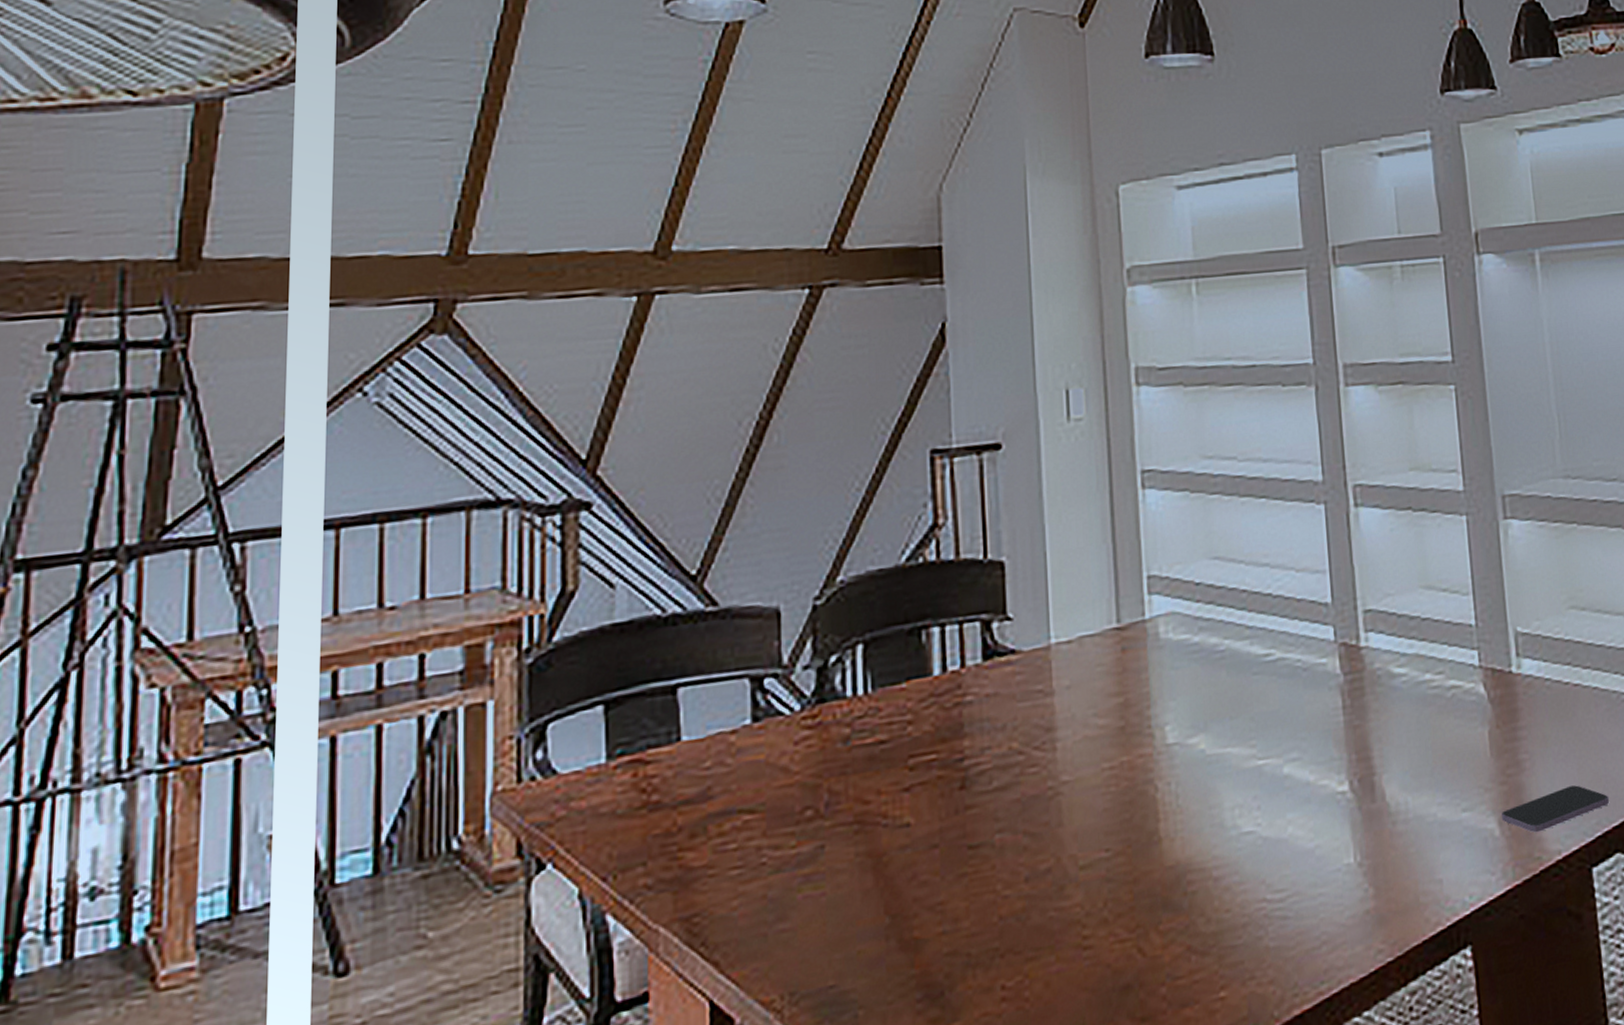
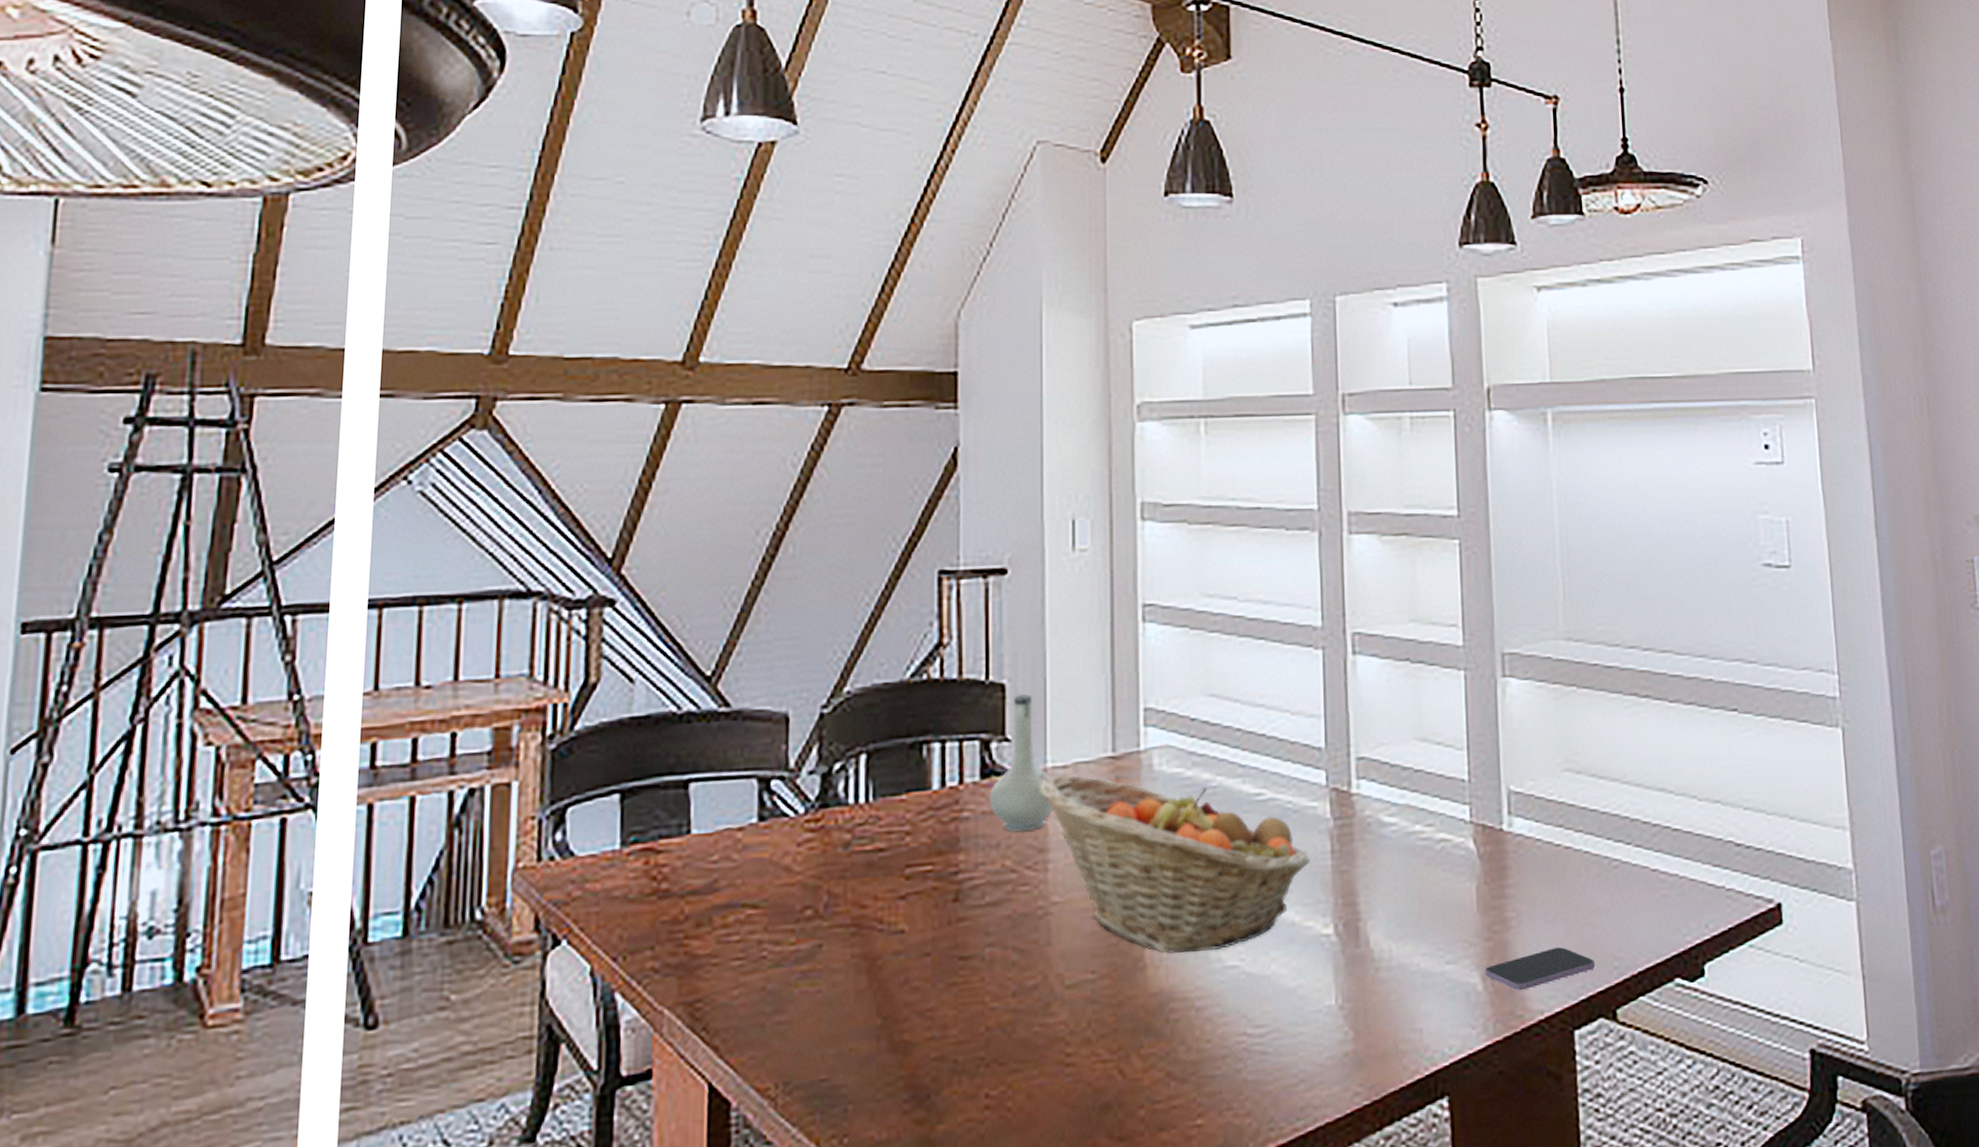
vase: none [991,570,1060,712] -> present [988,694,1054,832]
fruit basket: none [1043,648,1322,825] -> present [1039,774,1310,954]

